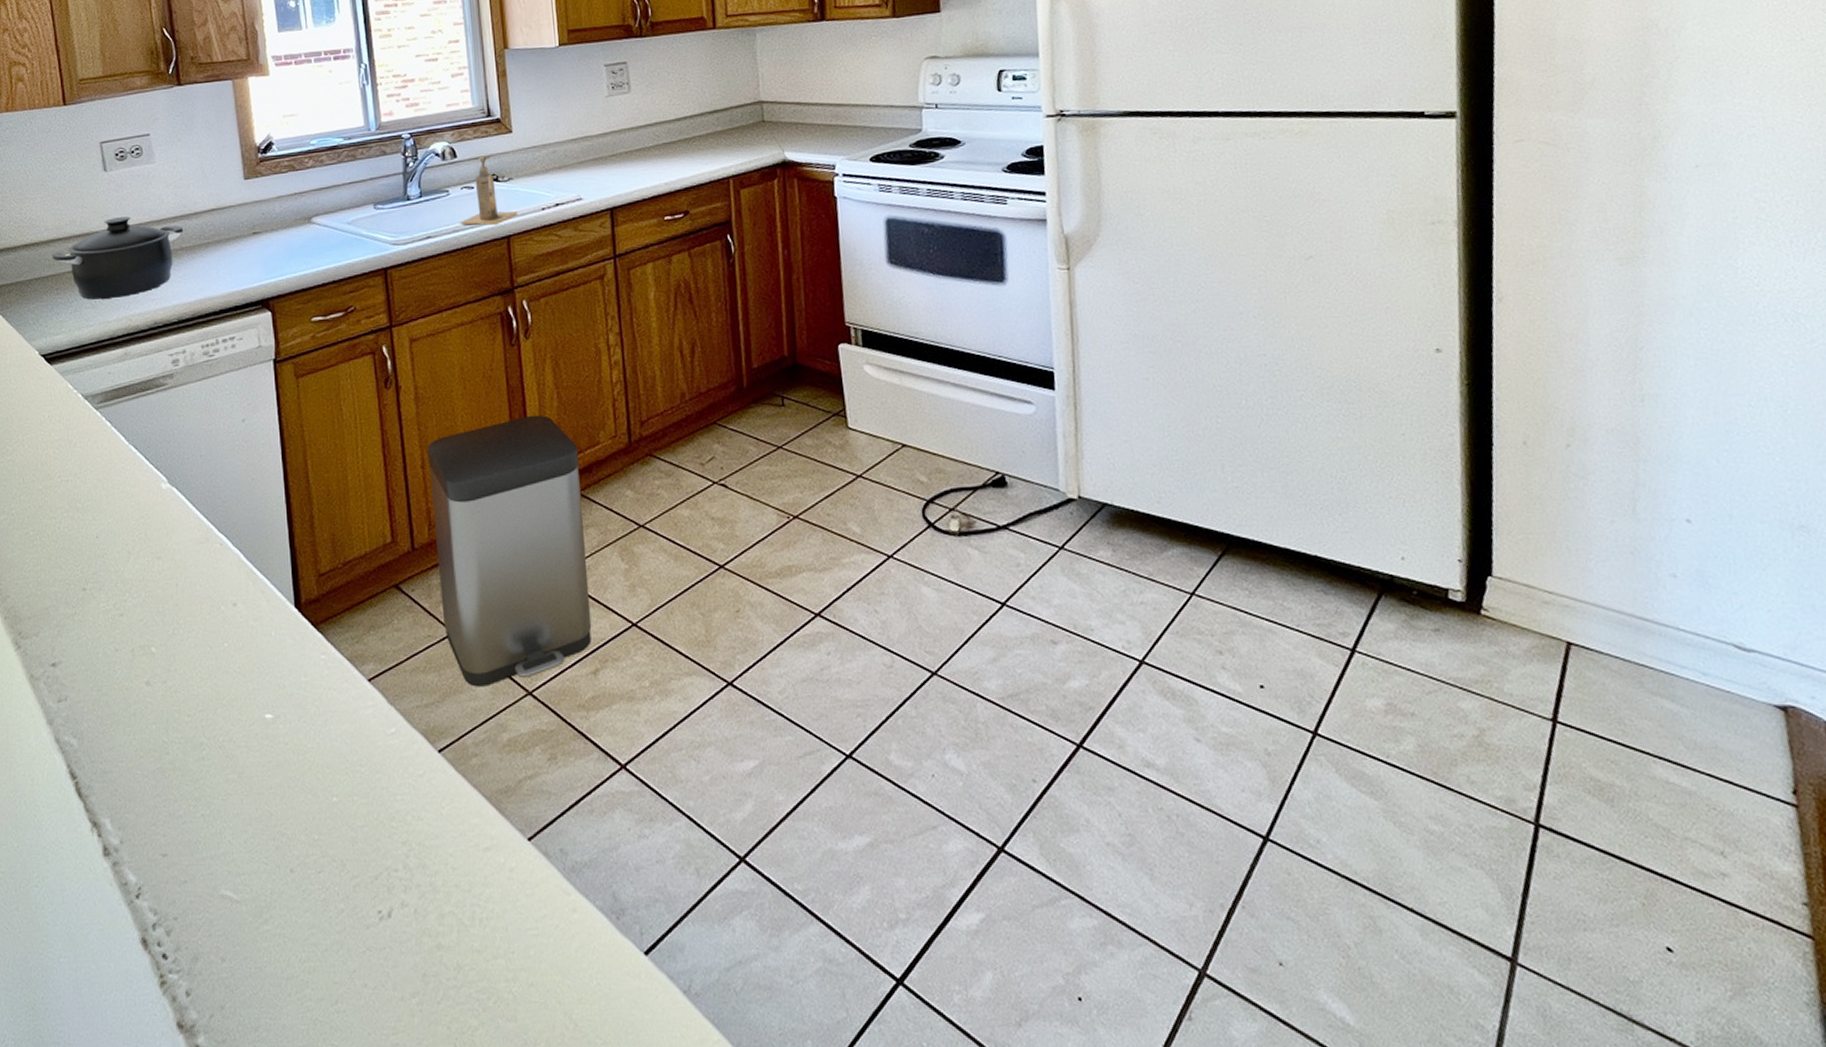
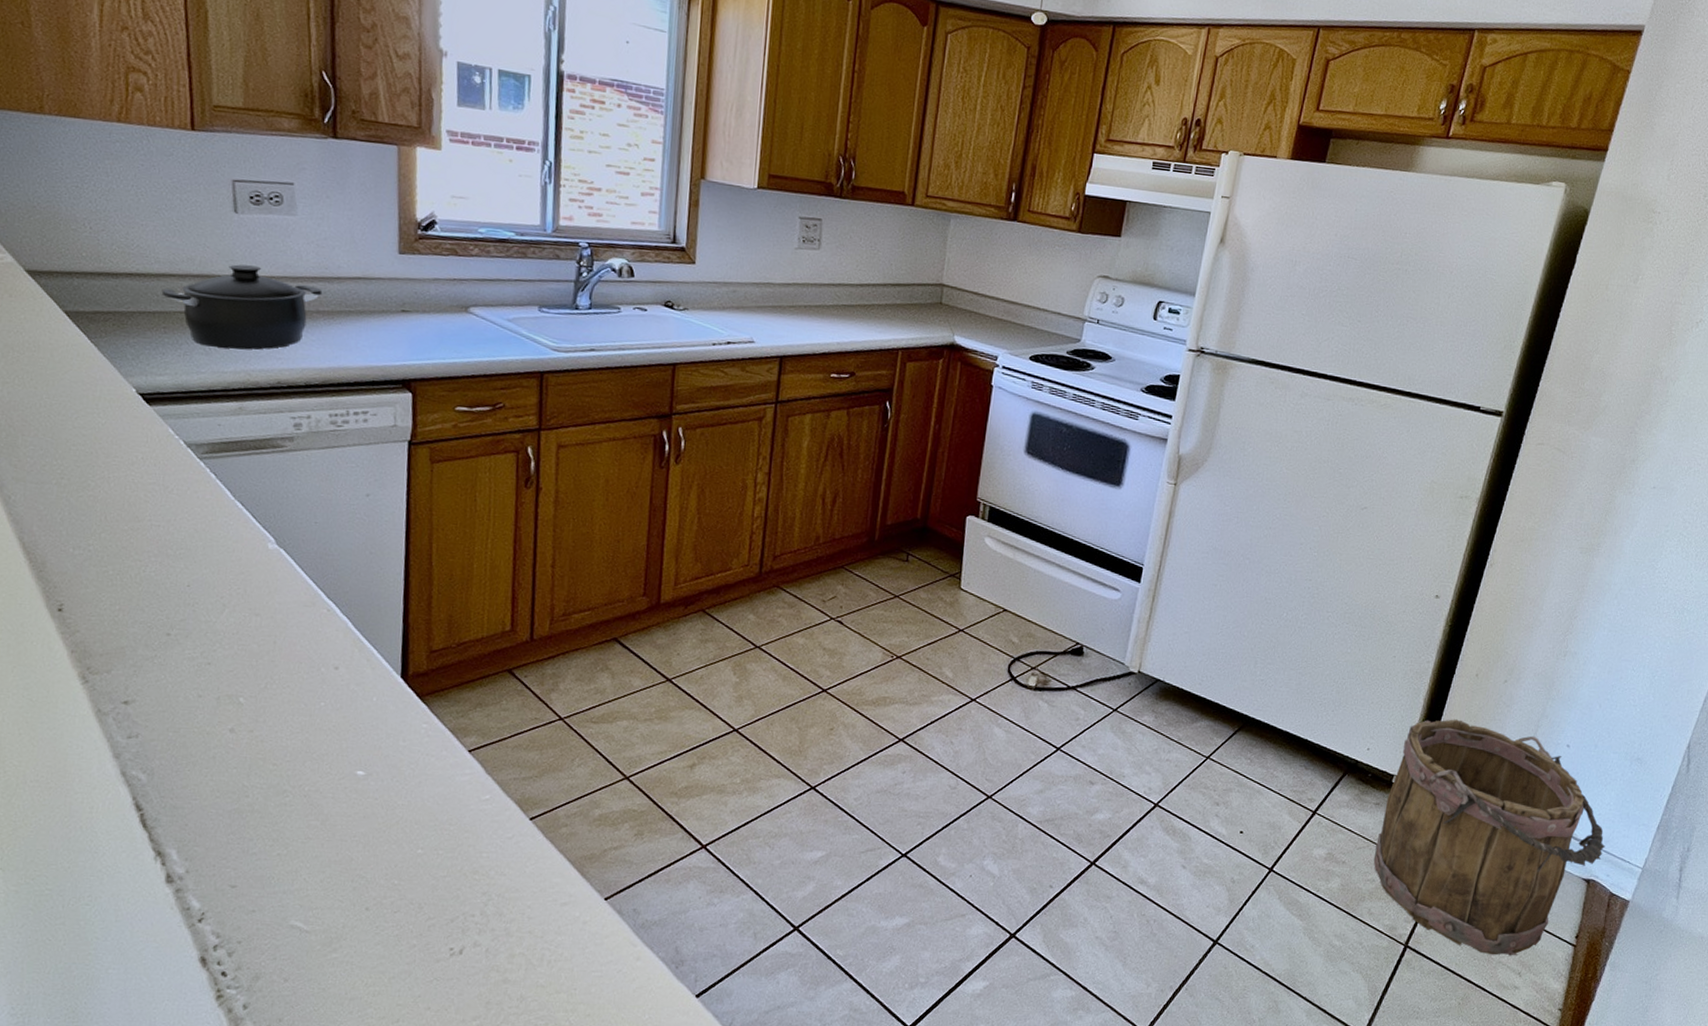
pedal bin: present [427,414,592,687] -> none [552,534,710,768]
soap dispenser: present [460,155,518,226] -> none [627,280,688,352]
bucket: none [1448,504,1795,829] -> present [1373,719,1605,956]

